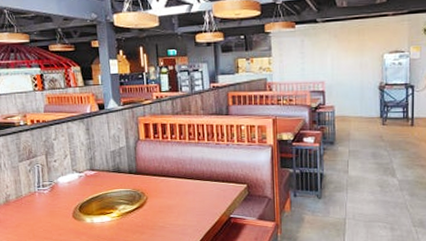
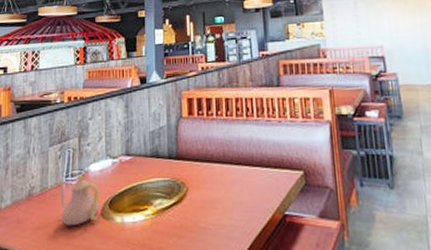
teapot: none [29,185,71,225] -> present [57,175,99,227]

